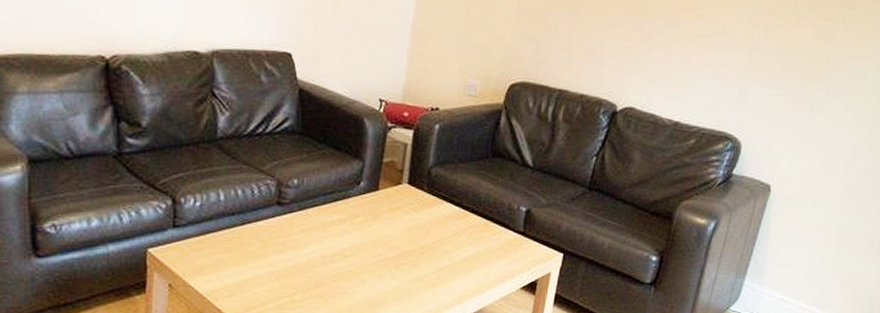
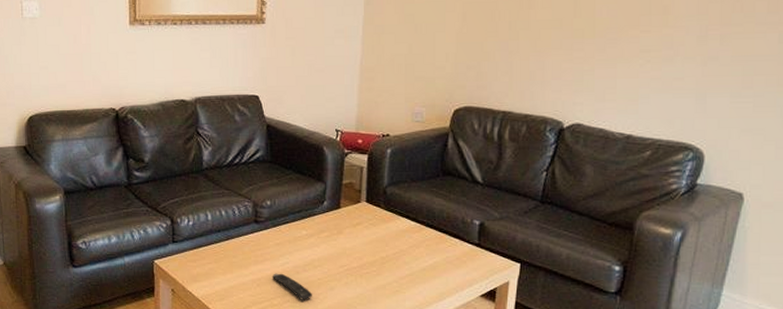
remote control: none [295,264,340,295] -> present [273,273,312,300]

